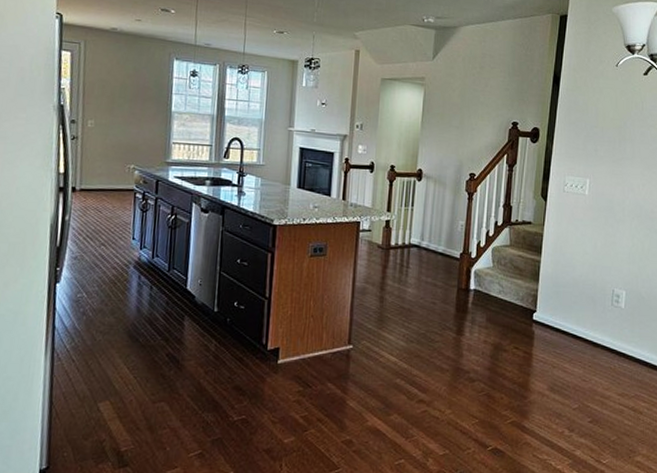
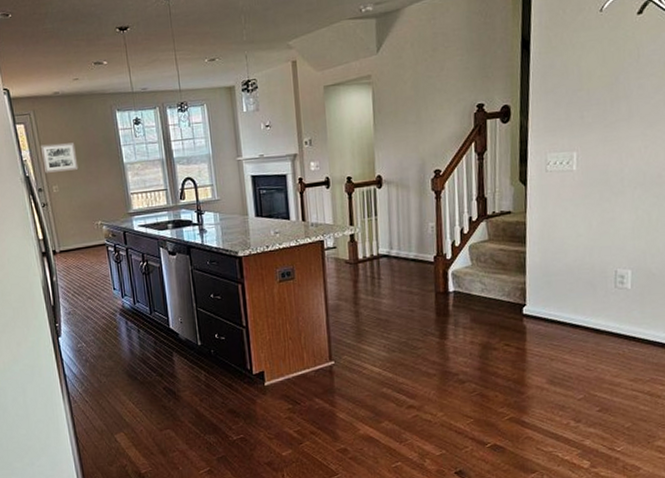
wall art: none [82,76,123,109] -> present [40,142,79,173]

